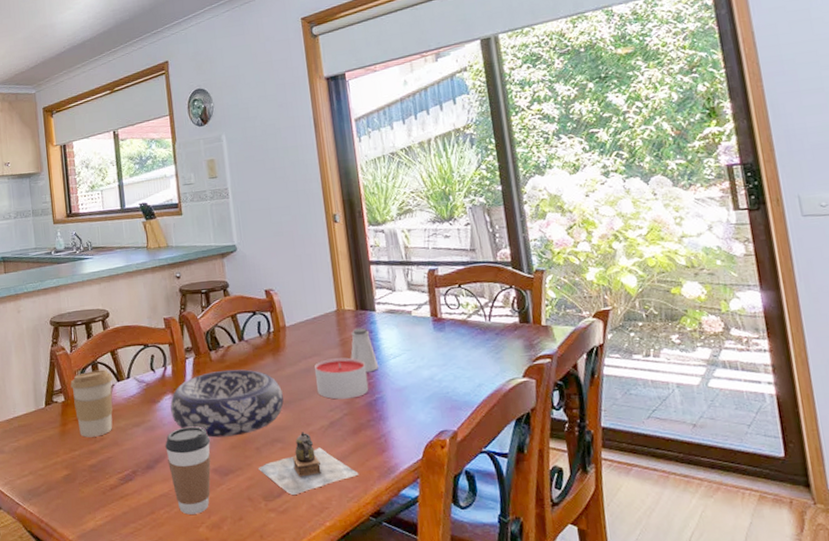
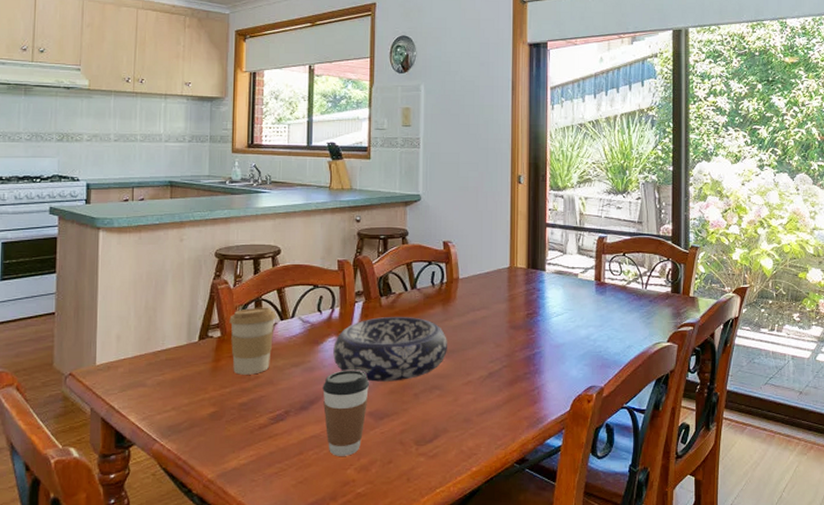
teapot: present [258,432,359,495] -> none [414,380,510,440]
candle: present [315,357,369,400] -> none [481,312,530,352]
saltshaker: present [350,328,379,373] -> none [517,286,542,328]

